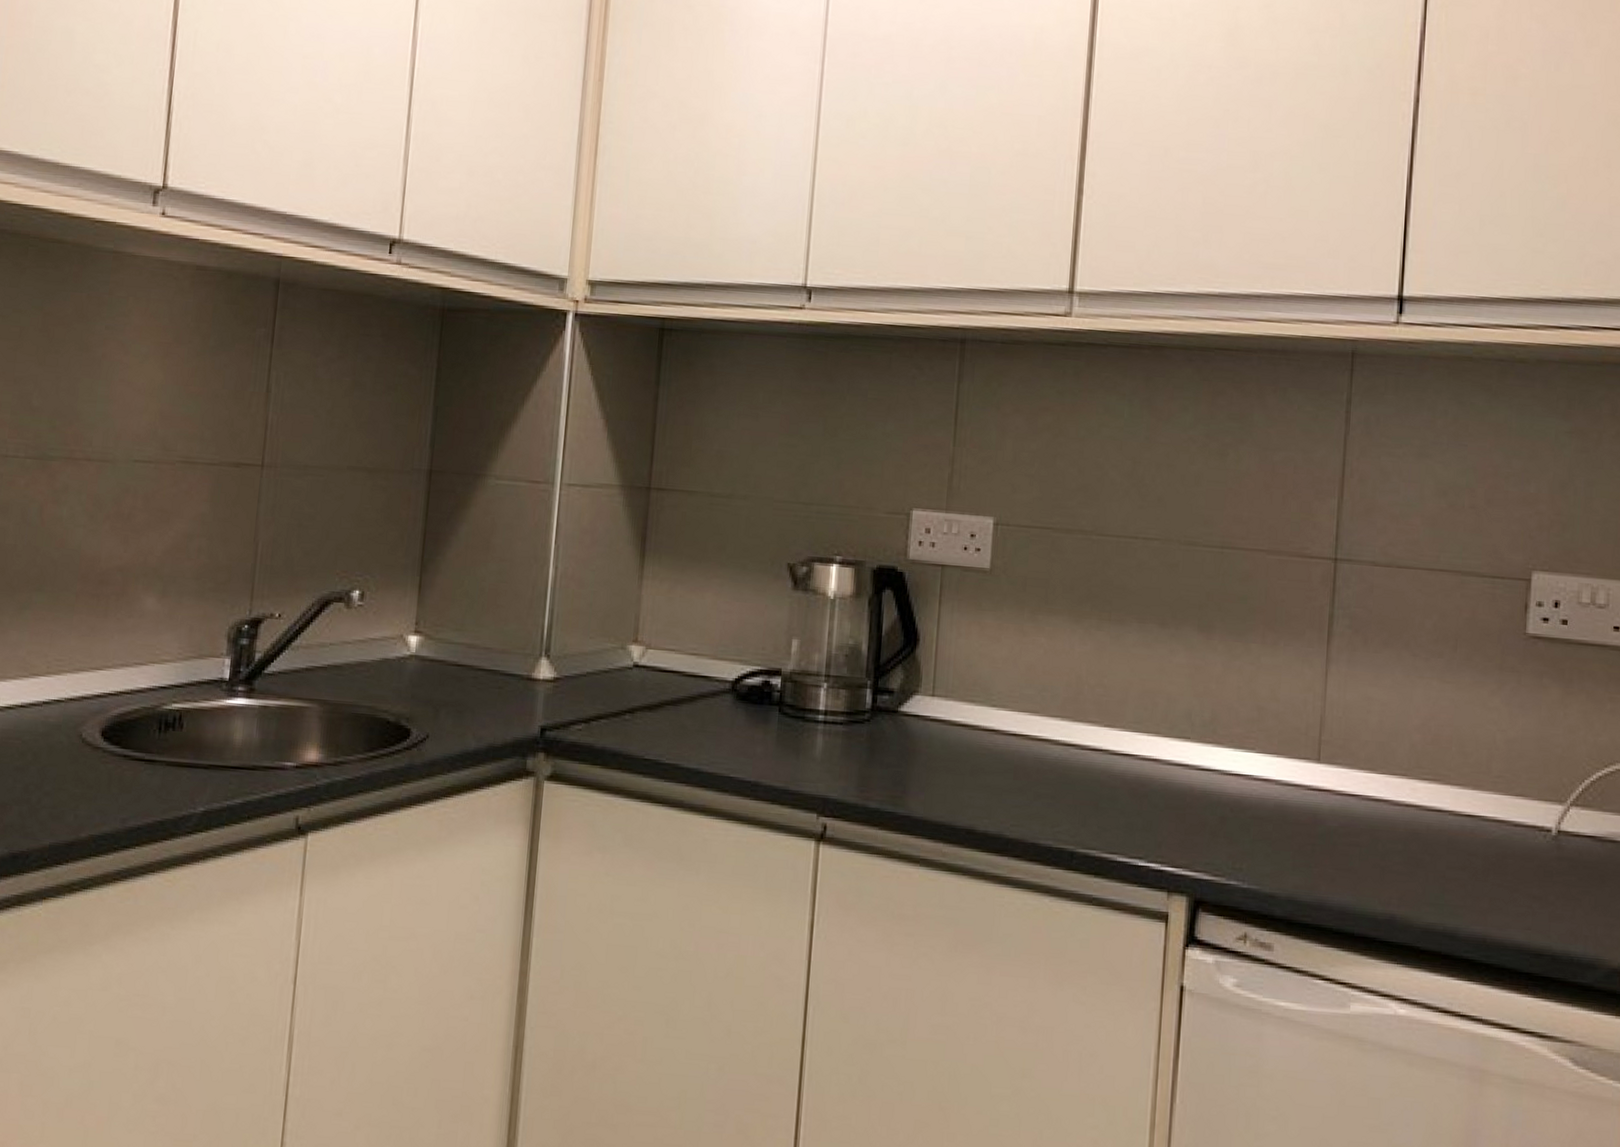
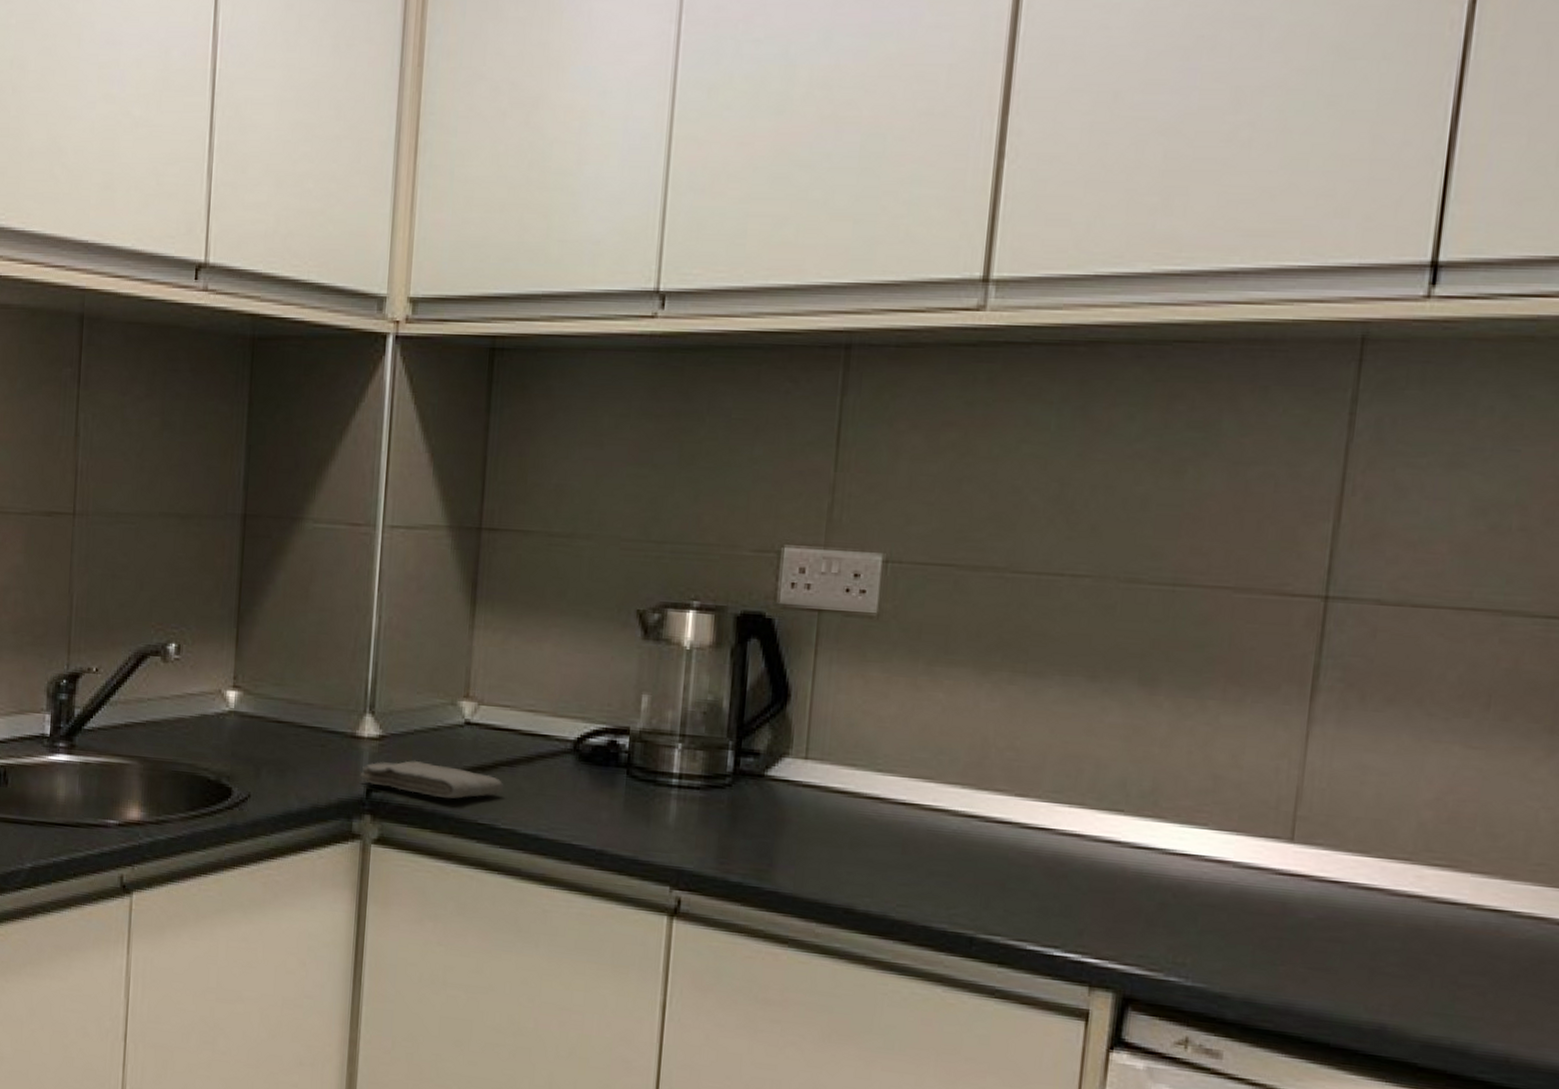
washcloth: none [534,701,669,737] -> present [359,760,504,799]

